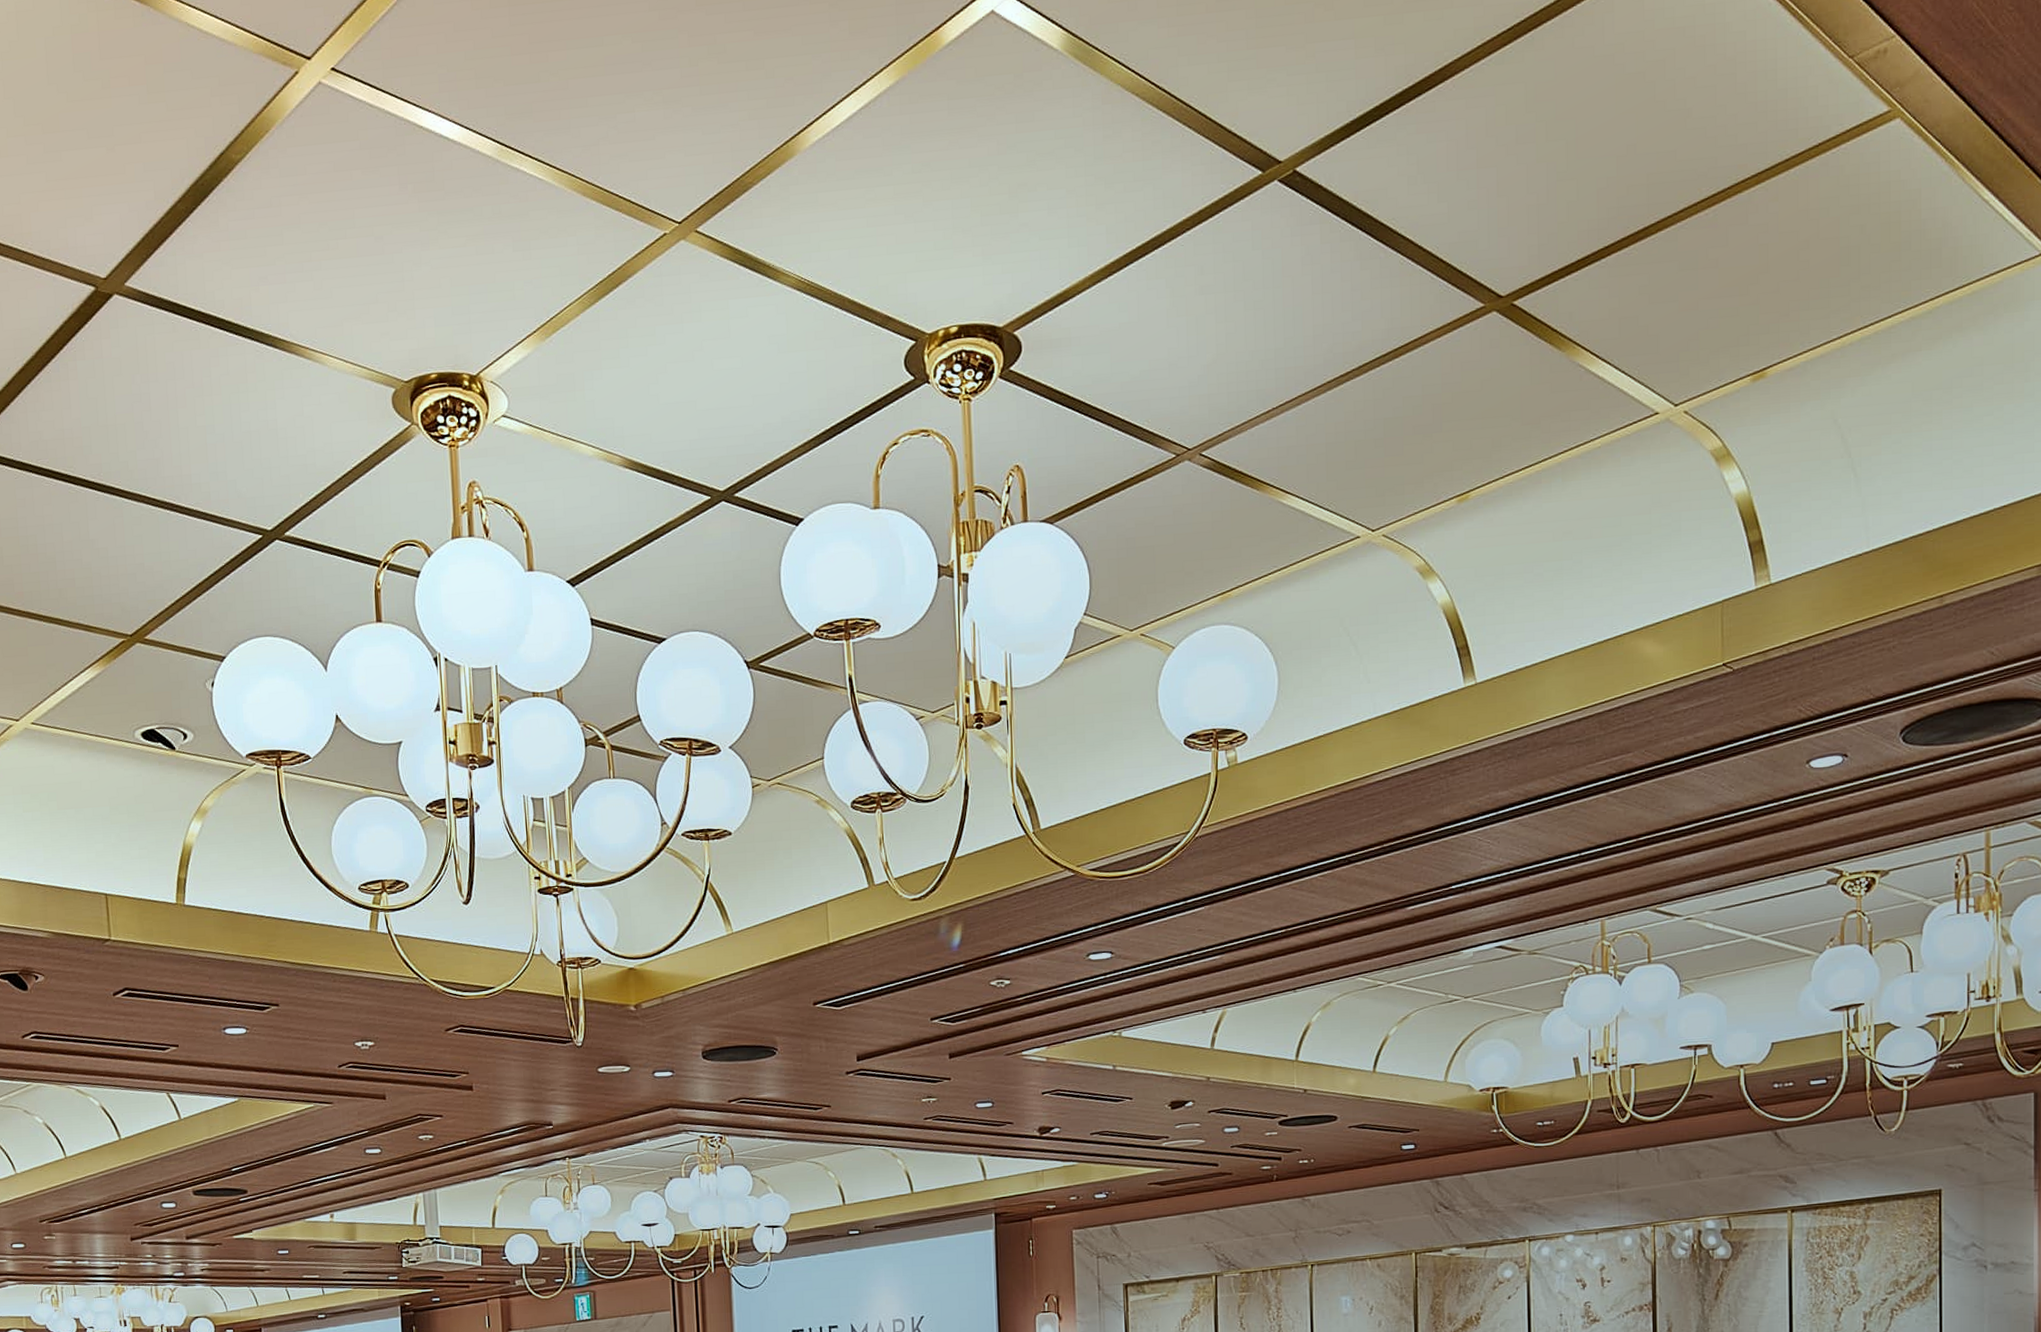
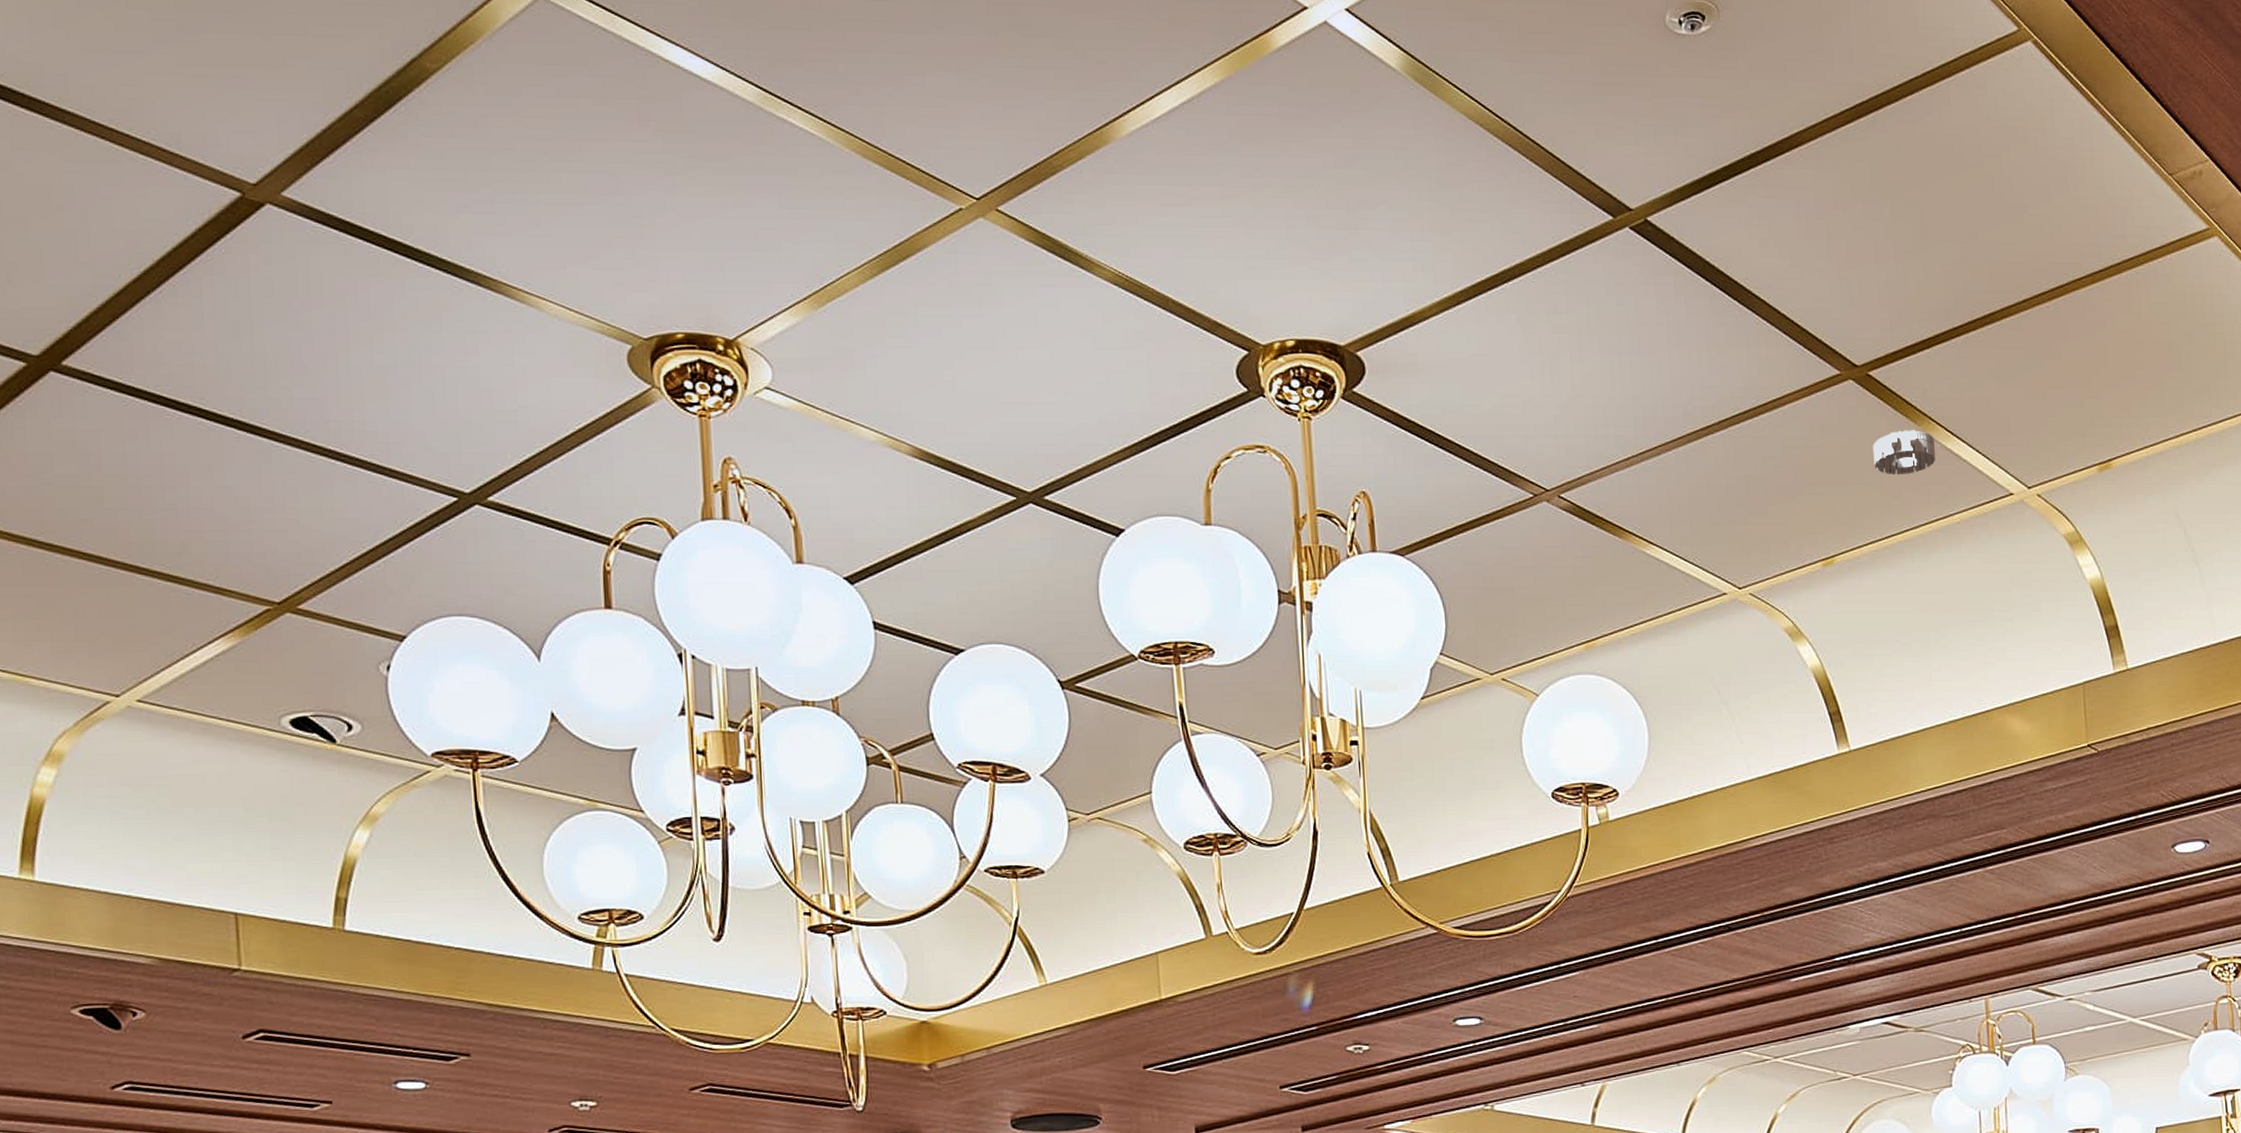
smoke detector: none [1514,357,1579,405] -> present [1873,430,1936,475]

